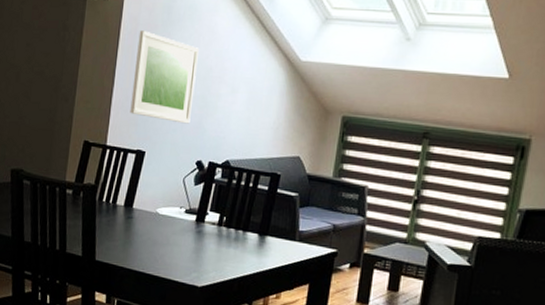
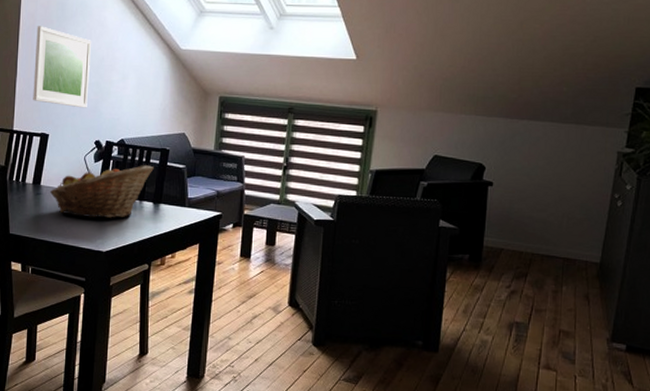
fruit basket: none [142,190,262,250] -> present [49,165,154,219]

